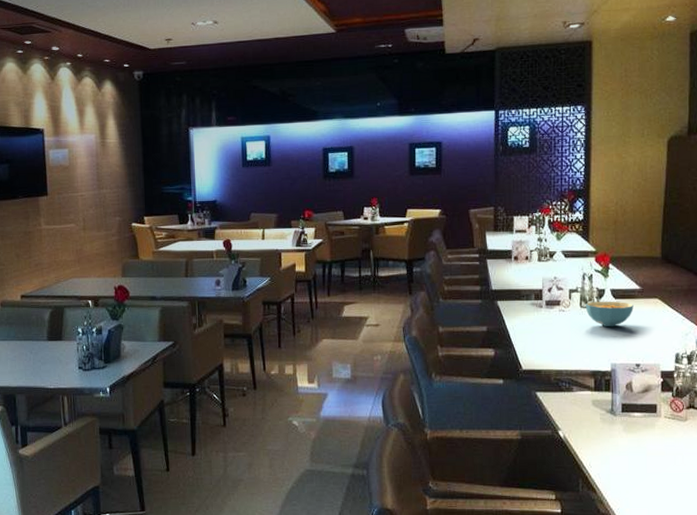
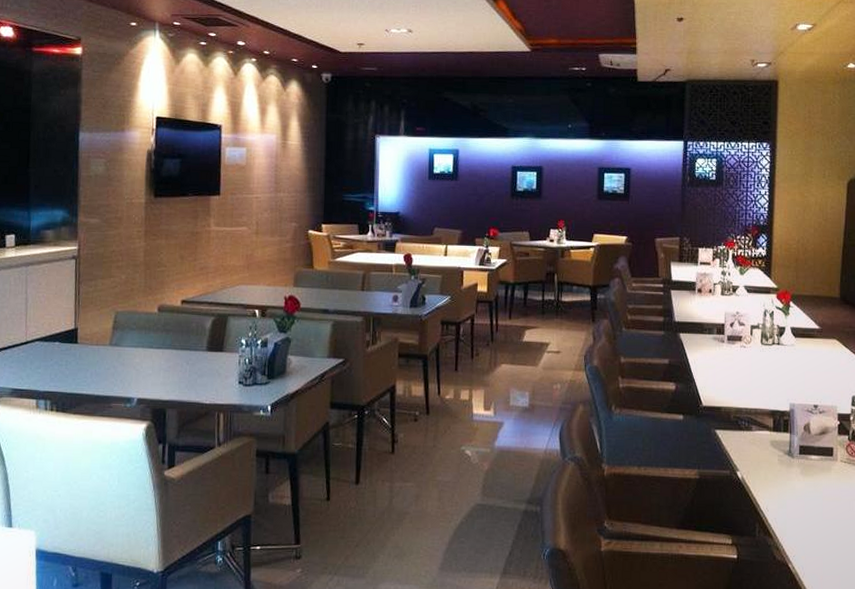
cereal bowl: present [585,301,634,327] -> none [766,339,813,366]

